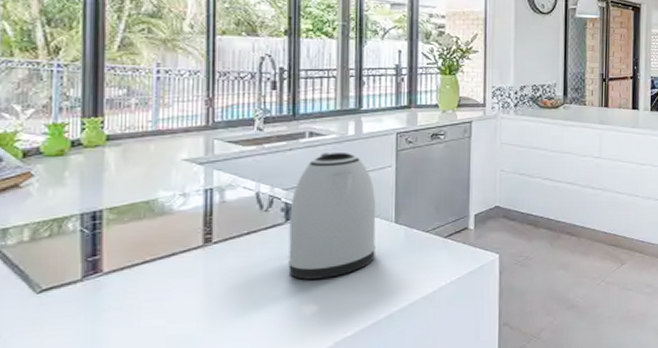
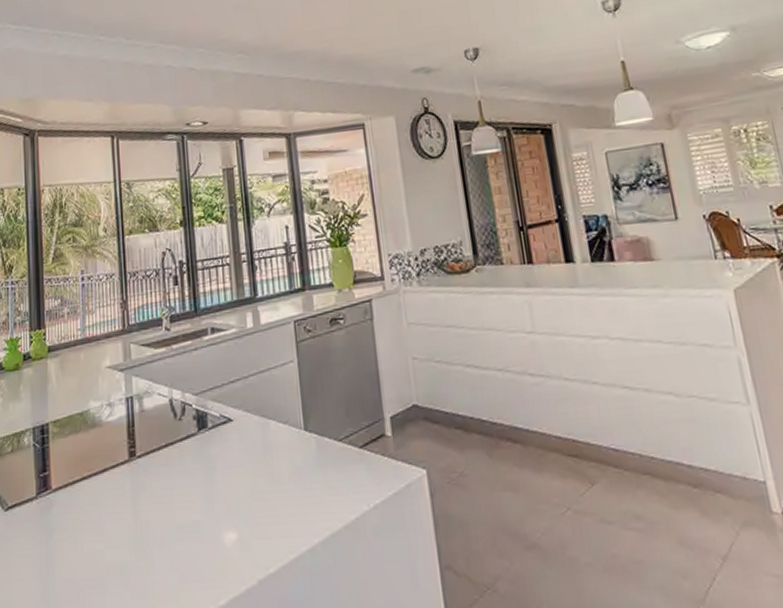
kettle: present [288,153,377,280] -> none [201,348,289,501]

